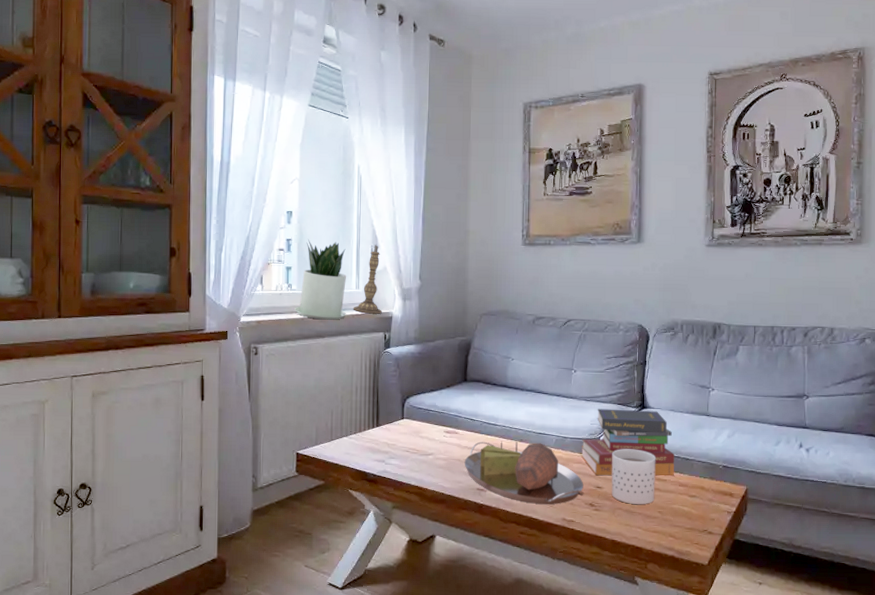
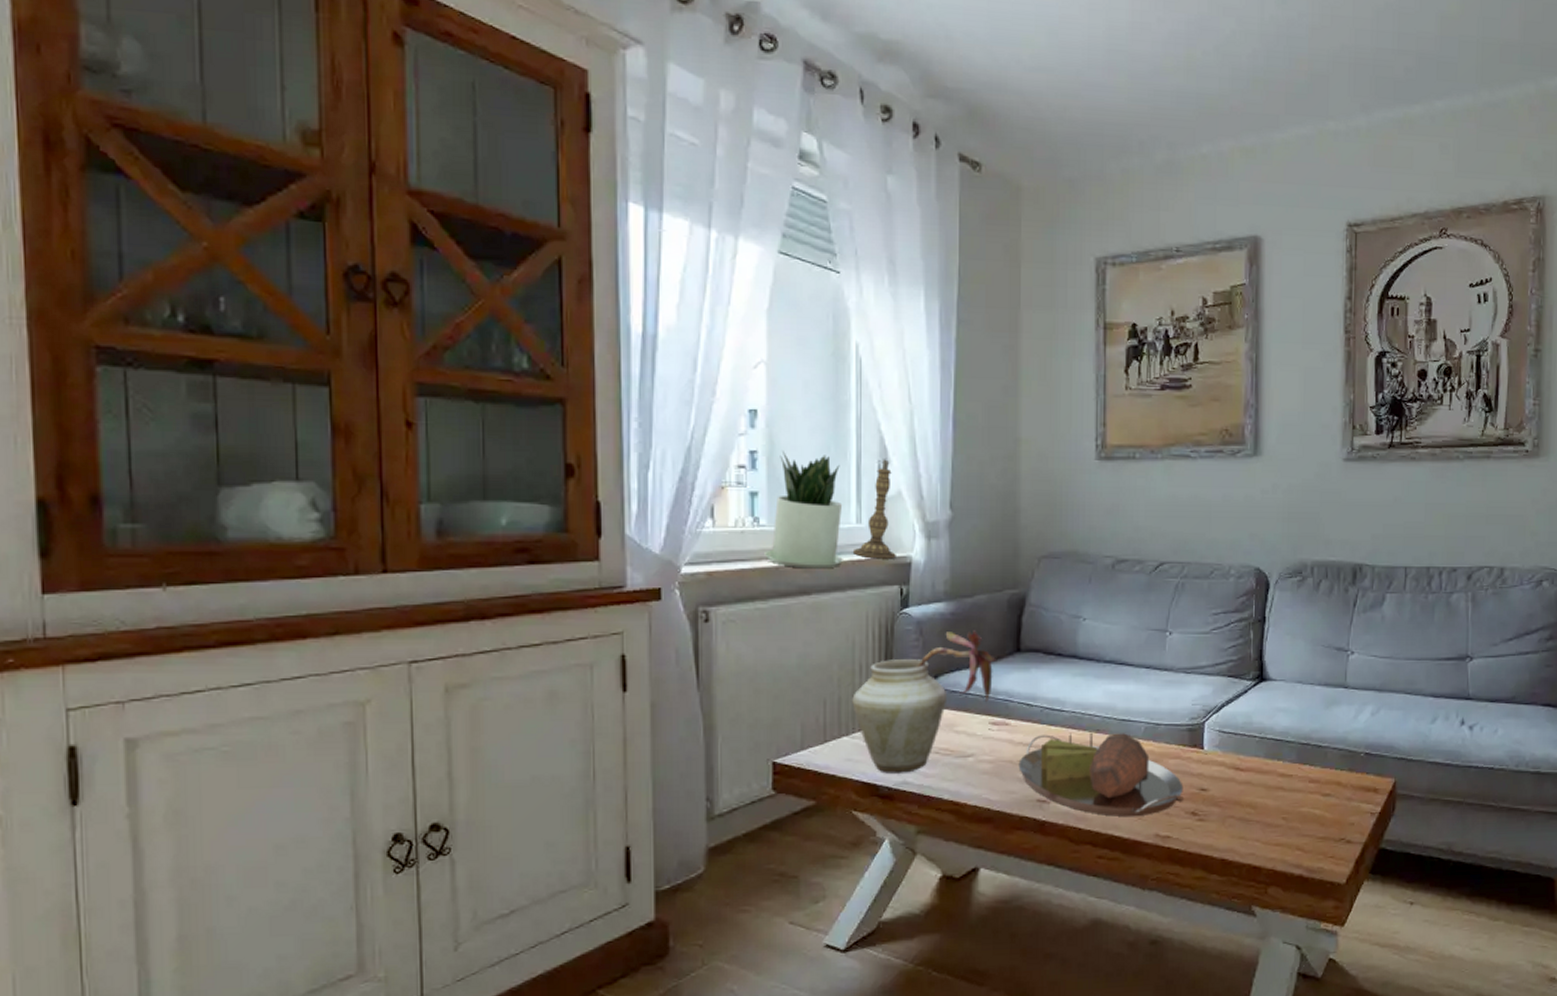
vase: none [350,365,450,465] -> present [852,630,996,774]
books: present [581,409,674,476] -> none [1179,683,1303,774]
mug: present [611,449,656,504] -> none [1220,736,1279,810]

